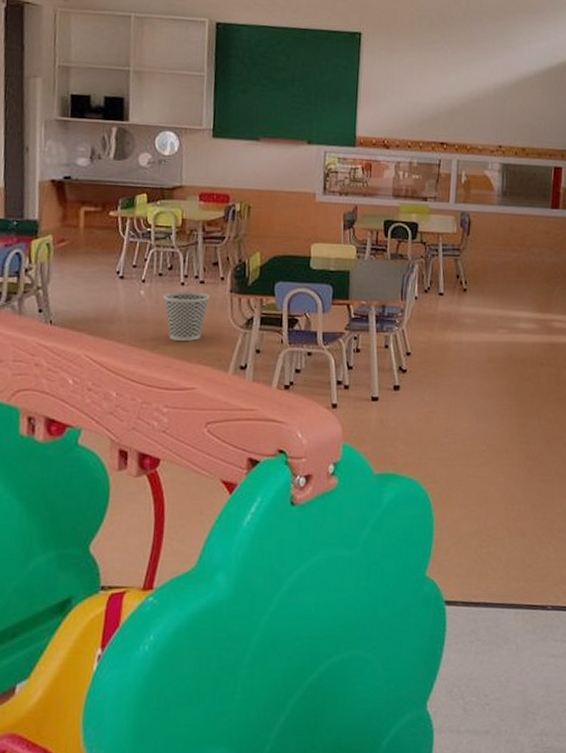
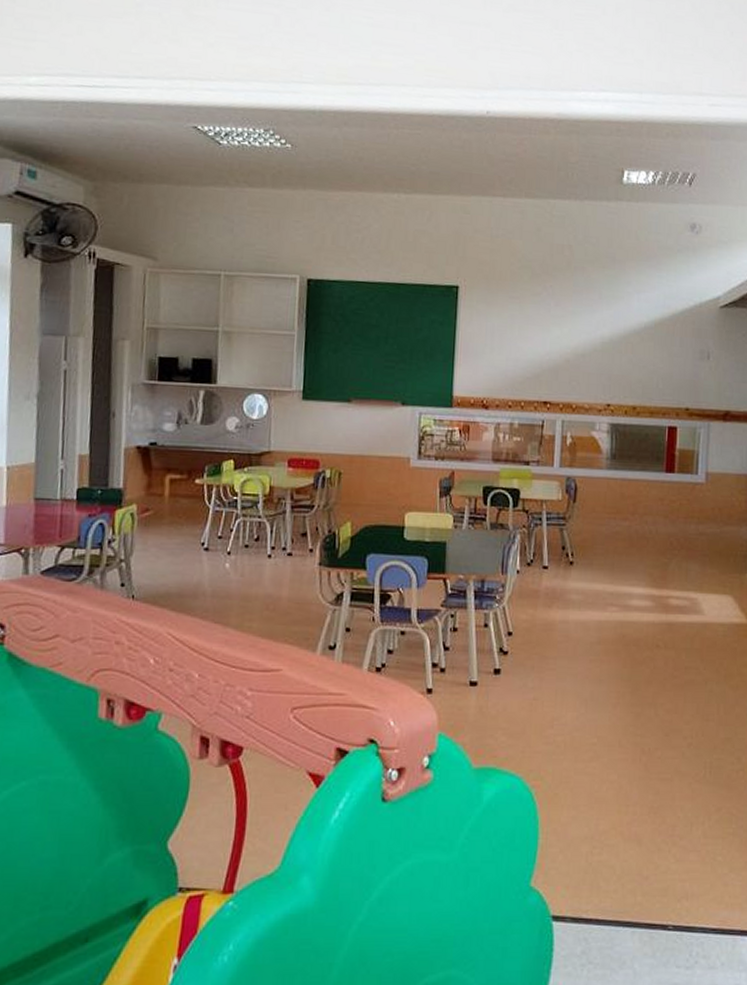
wastebasket: present [163,291,210,341] -> none [248,564,297,618]

